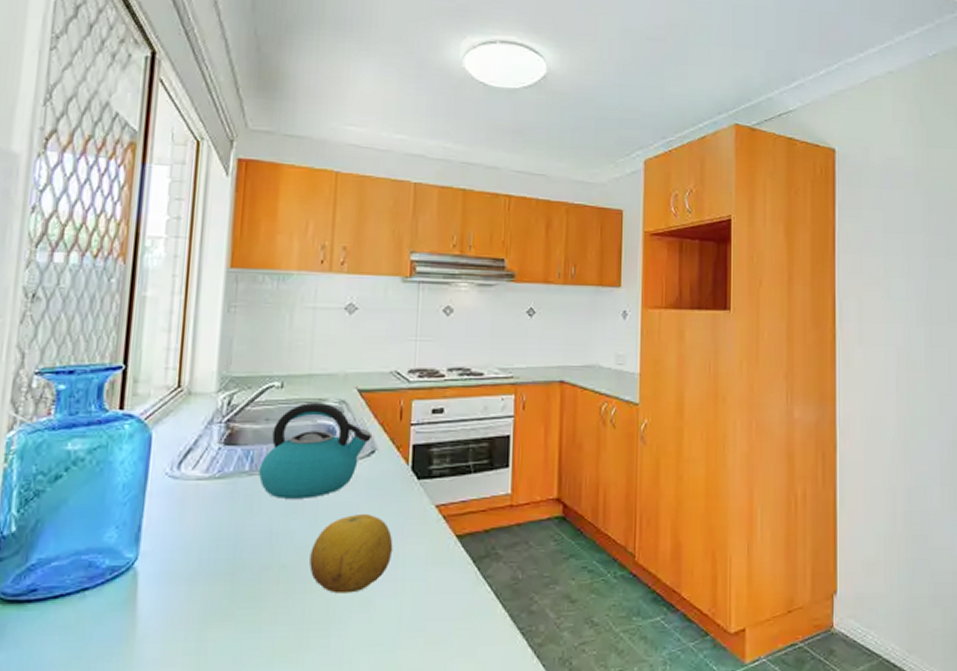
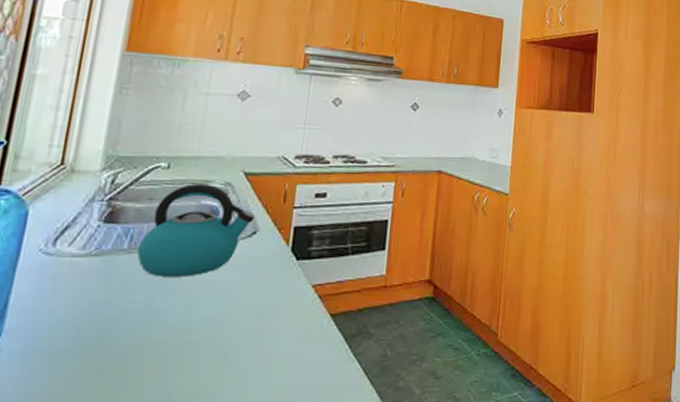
fruit: present [309,513,393,594] -> none [181,292,268,371]

